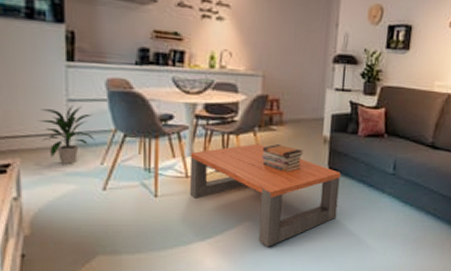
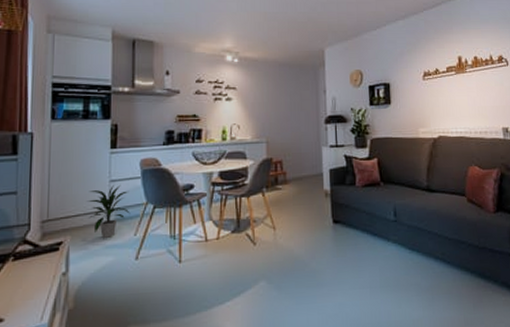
coffee table: present [189,143,341,248] -> none [208,203,346,308]
book stack: present [261,144,303,173] -> none [270,202,307,229]

